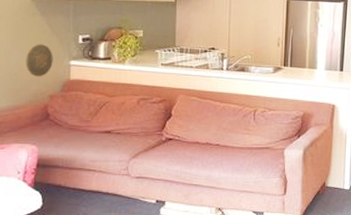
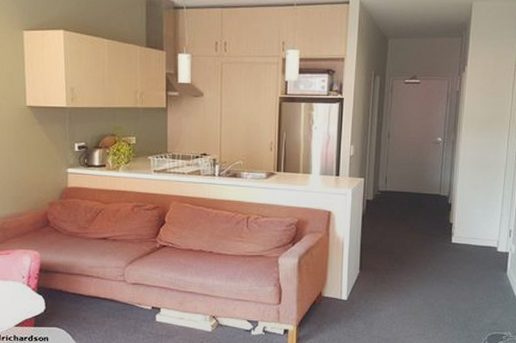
decorative plate: present [25,44,53,77] -> none [26,153,52,185]

